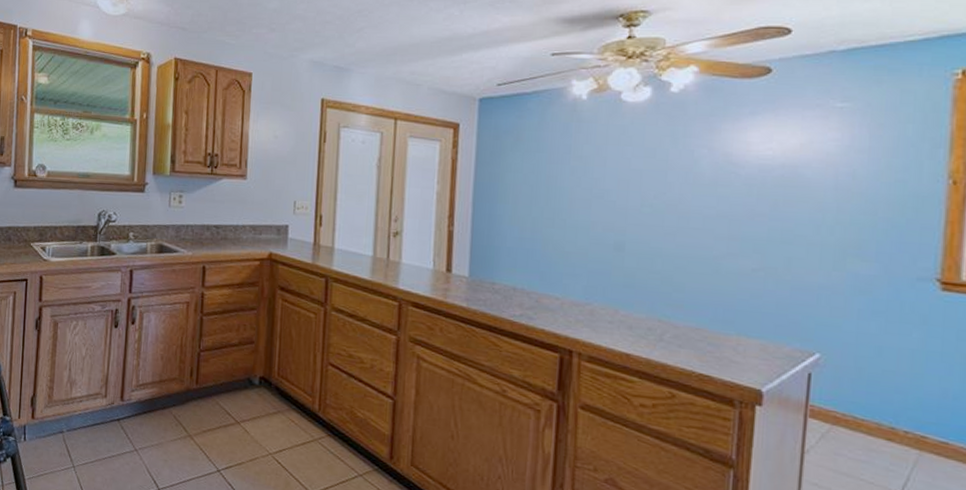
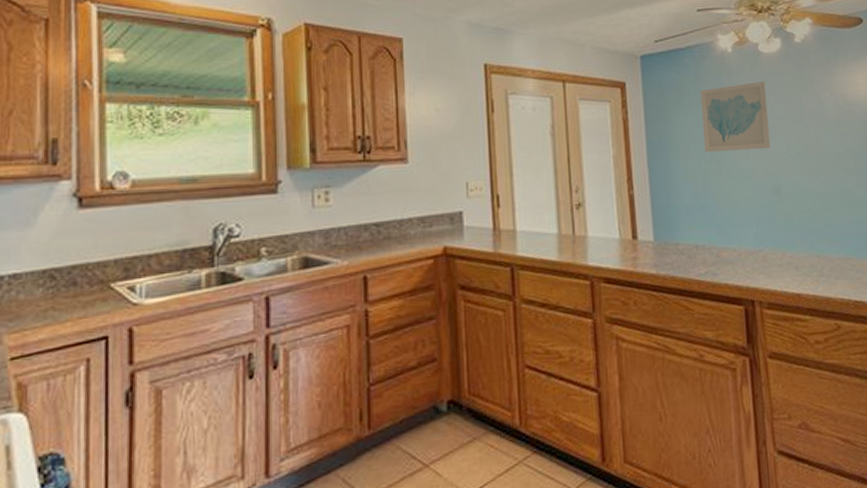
wall art: none [539,131,624,203] -> present [700,81,771,152]

